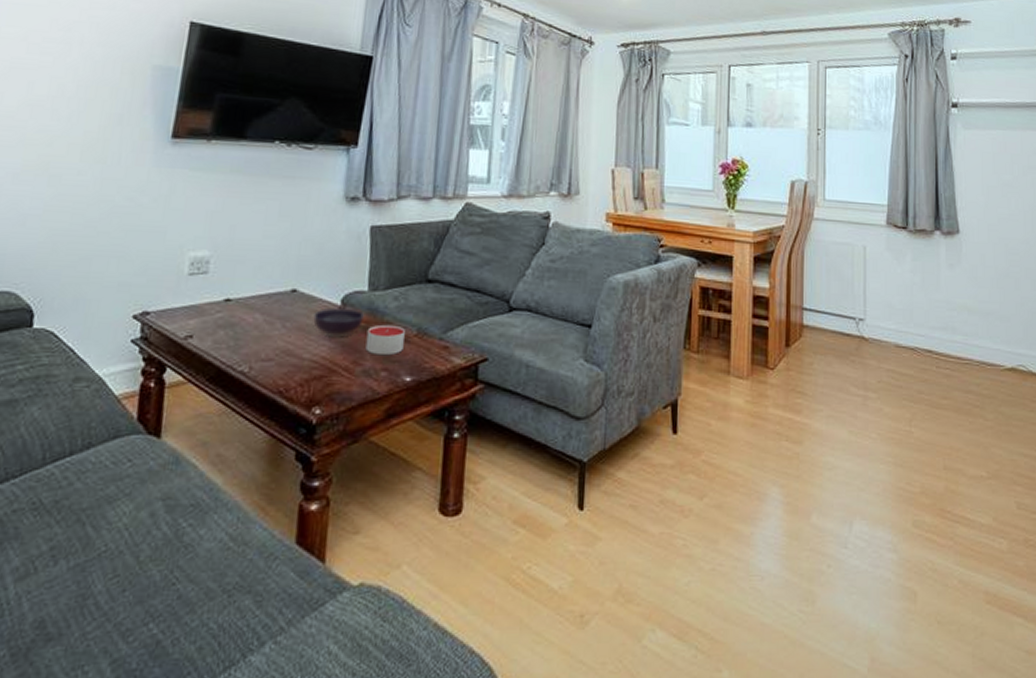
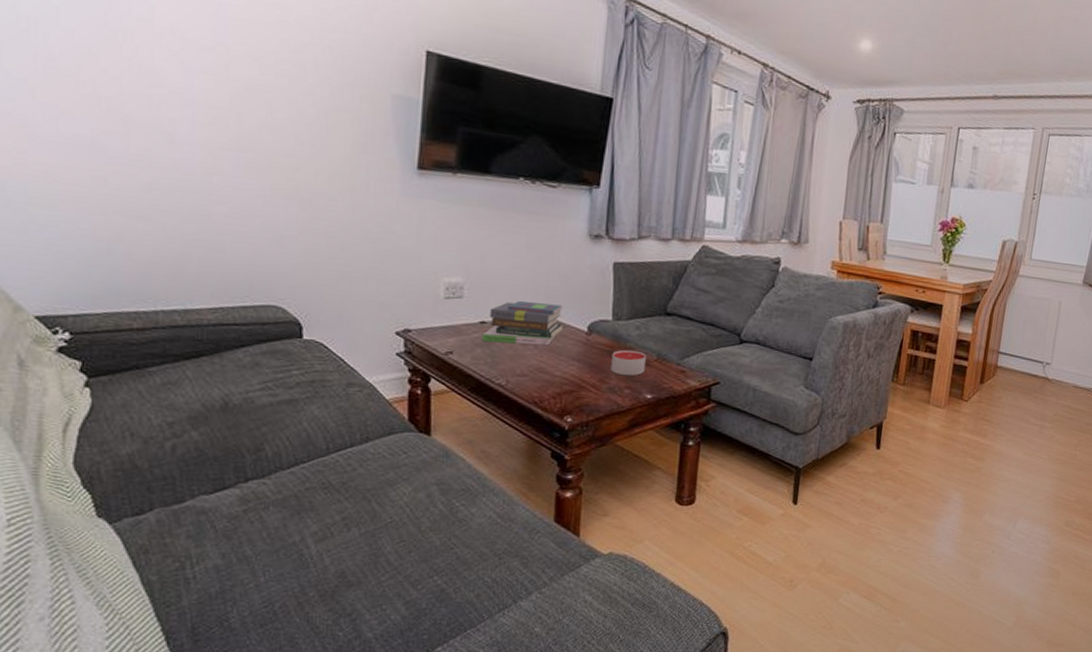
books: none [225,274,315,324] -> present [481,301,563,346]
bowl: present [313,307,364,338] -> none [562,333,609,359]

